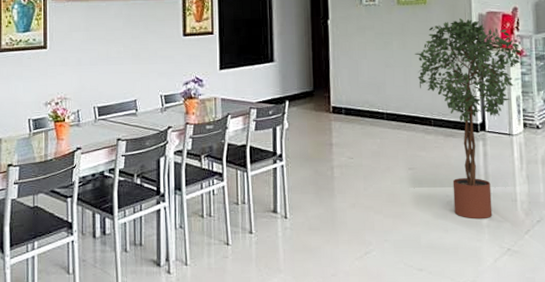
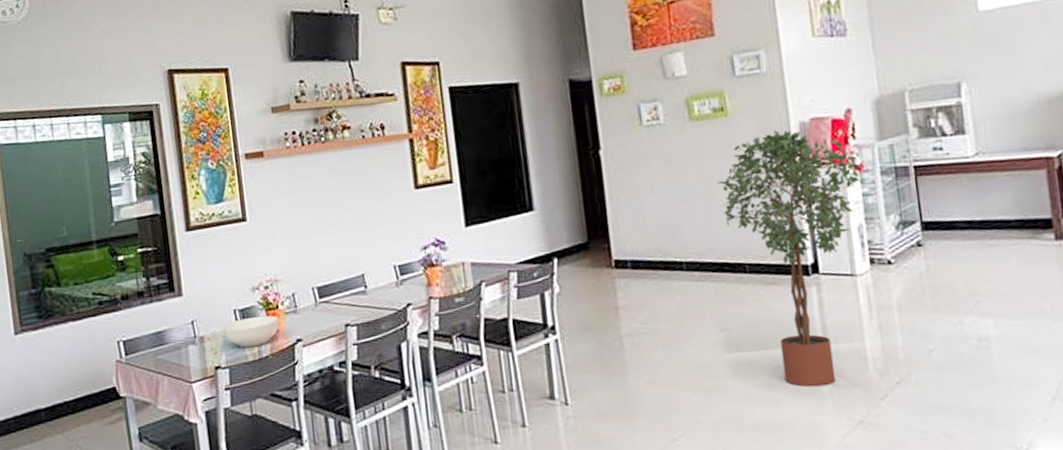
bowl: none [17,126,64,151] -> present [222,315,279,348]

